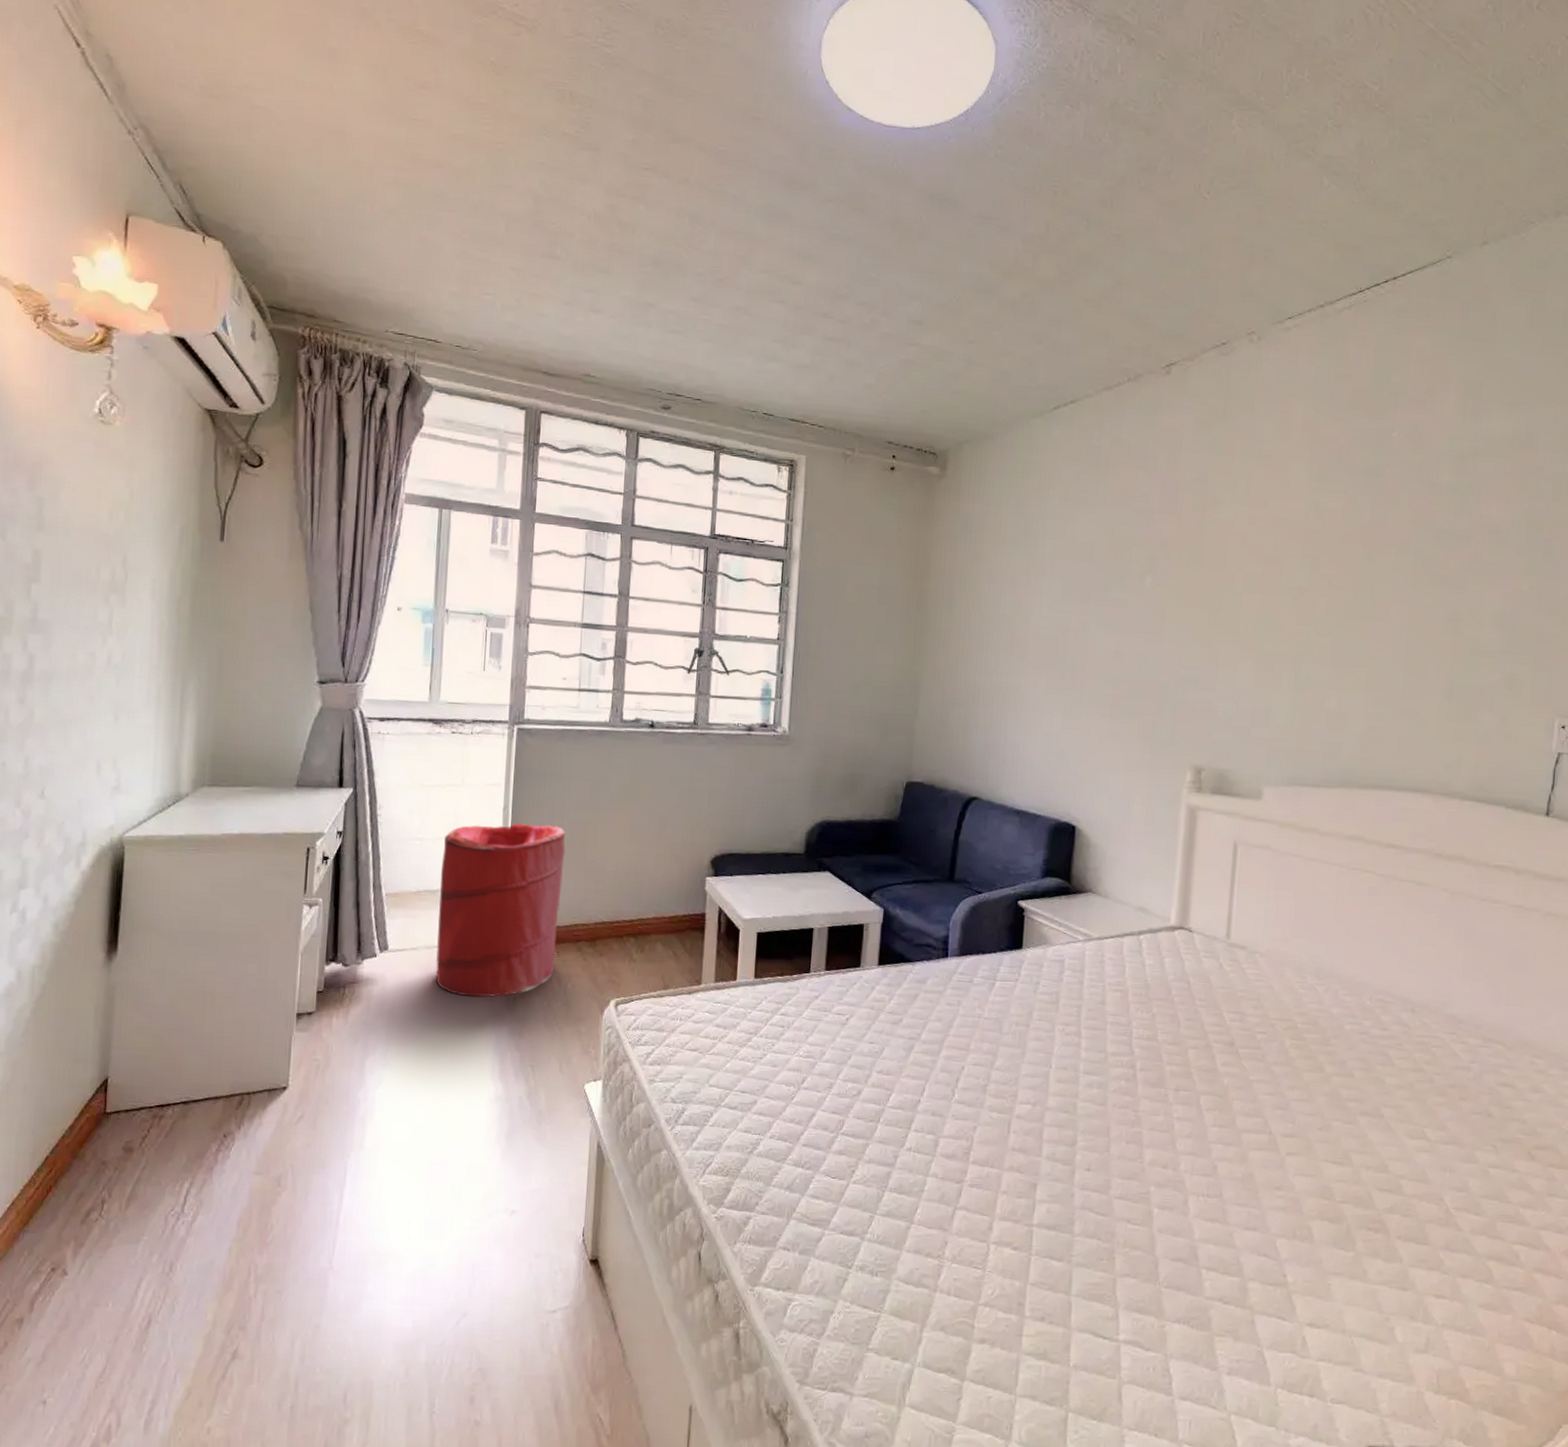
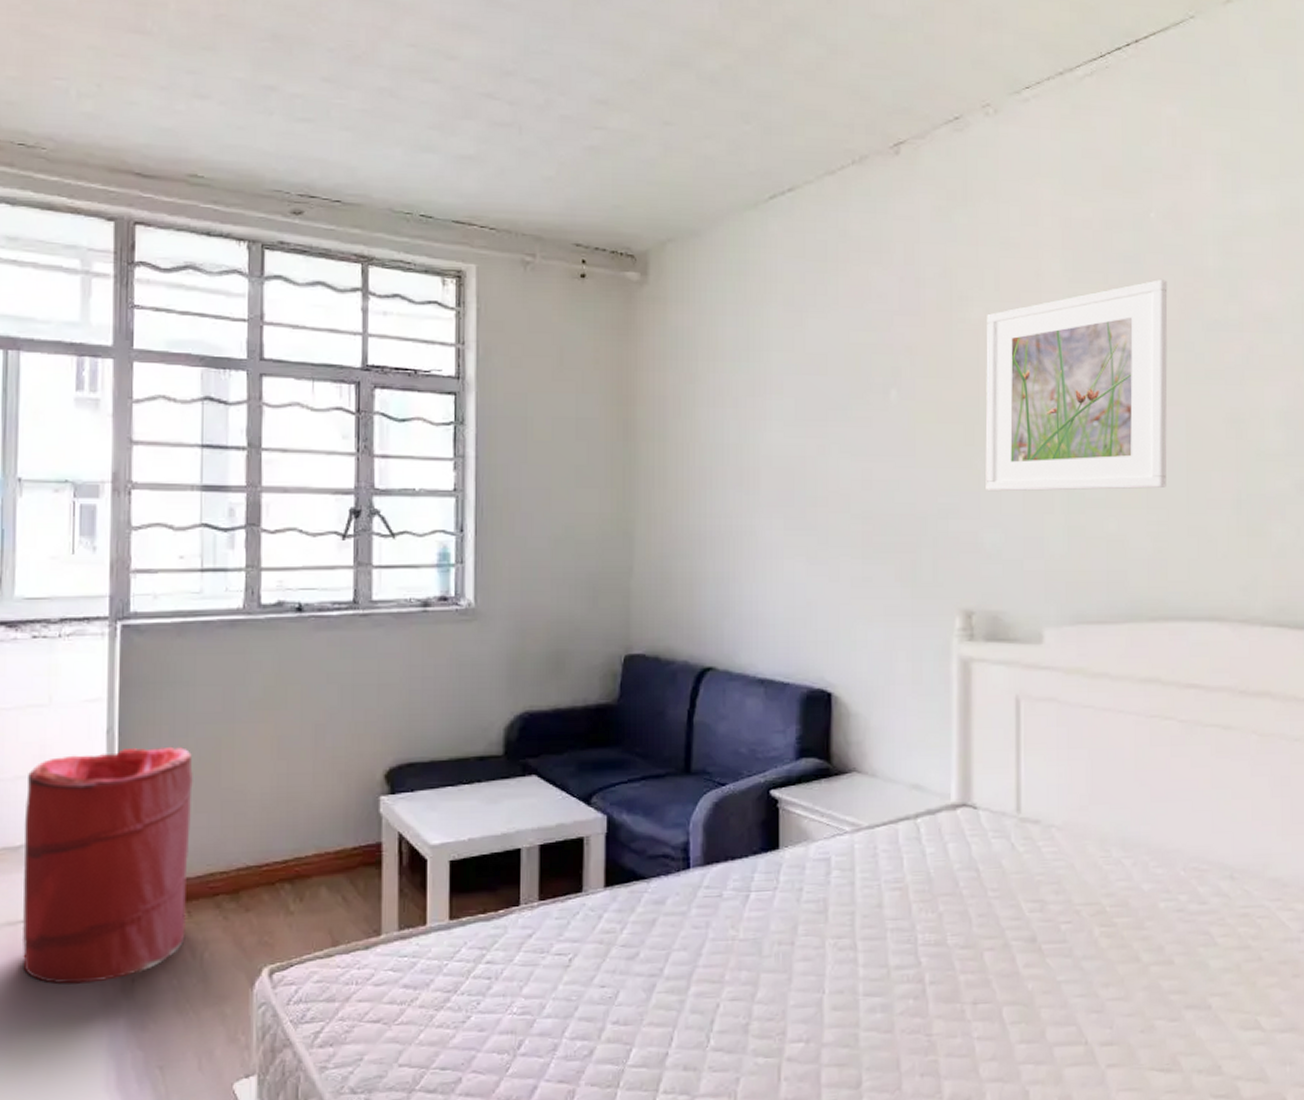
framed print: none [1222,492,1403,674] -> present [985,280,1168,492]

